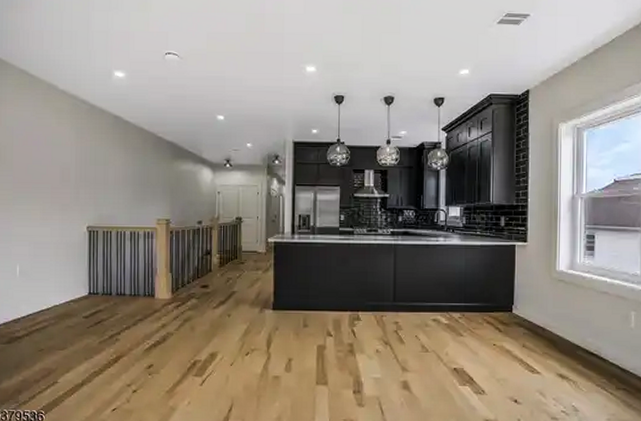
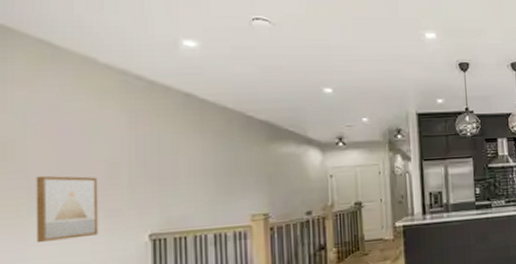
wall art: none [17,174,56,225] -> present [35,175,99,244]

